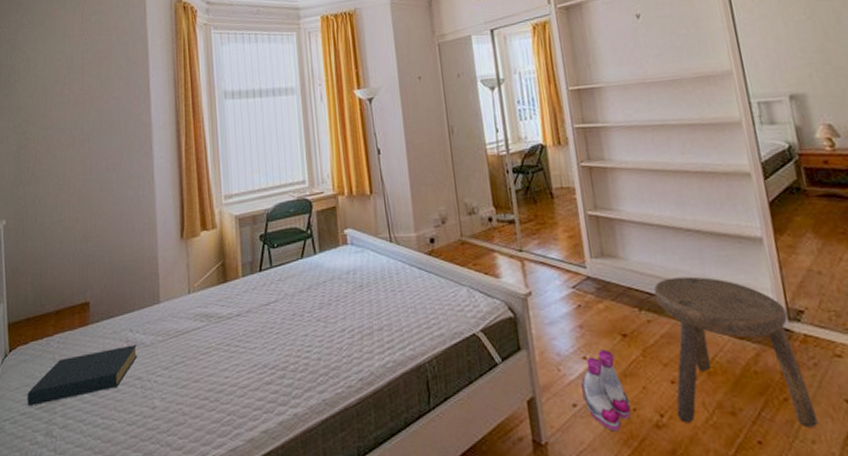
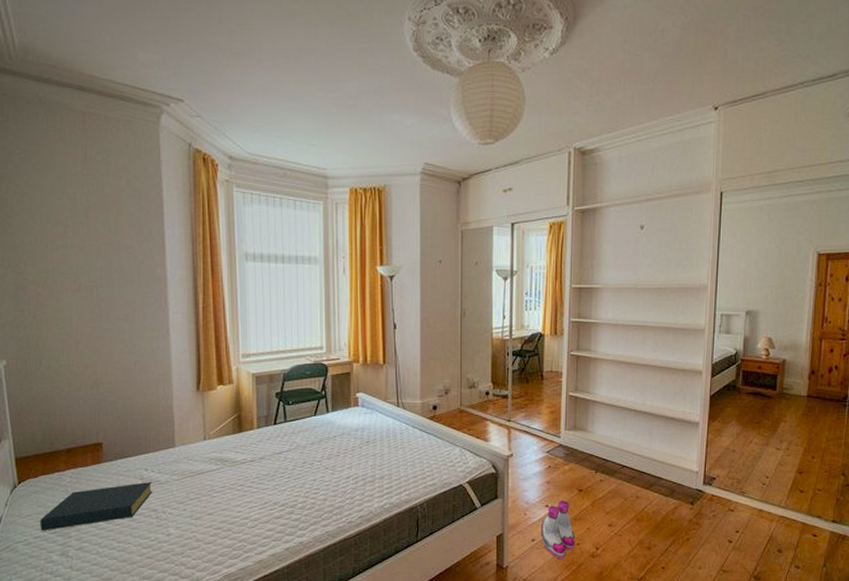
stool: present [653,276,819,427] -> none [608,449,707,558]

